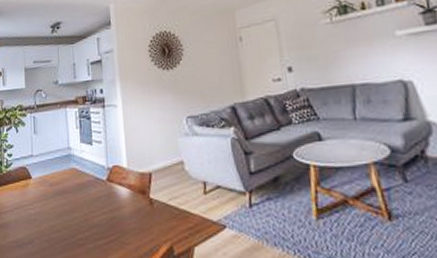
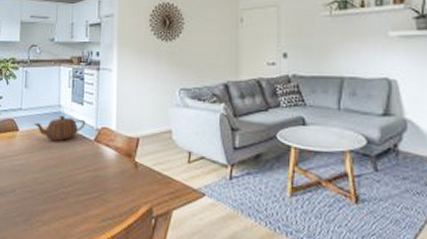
teapot: none [45,157,97,185] -> present [33,115,86,141]

